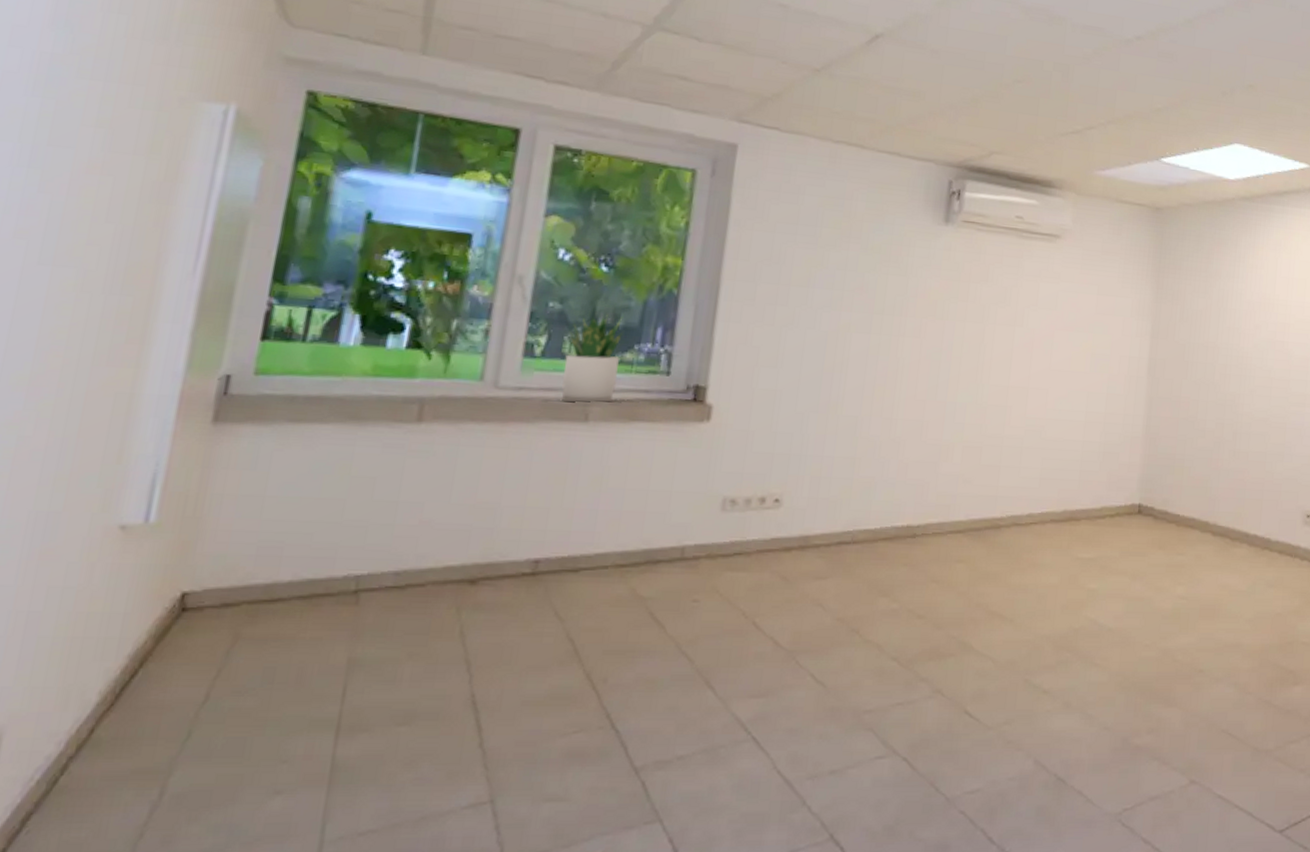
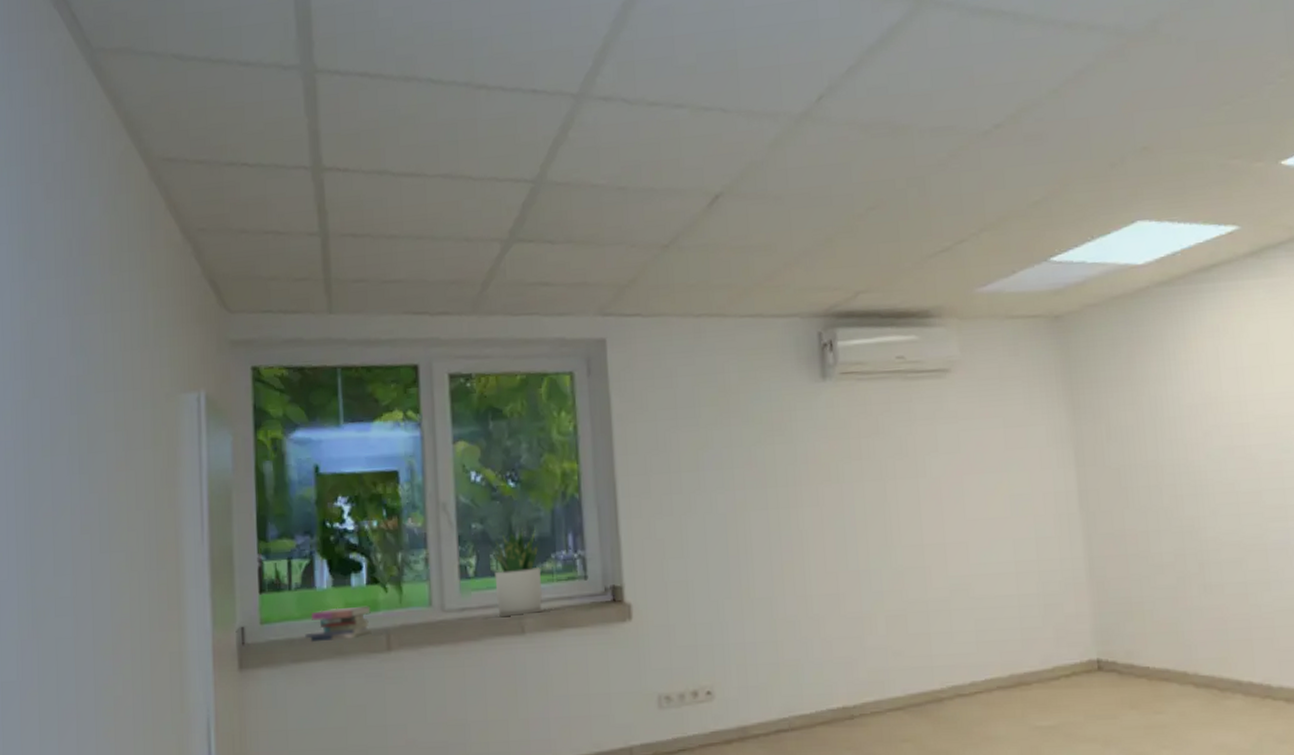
books: none [312,368,406,405] -> present [305,605,372,643]

